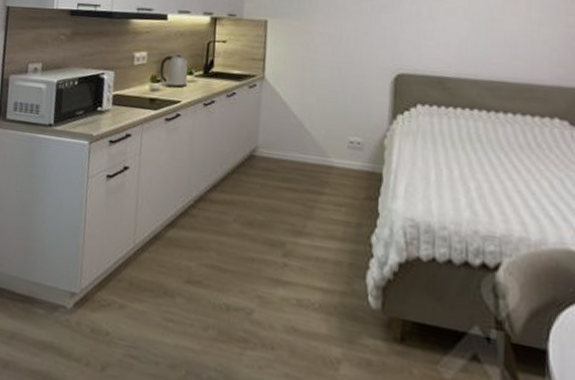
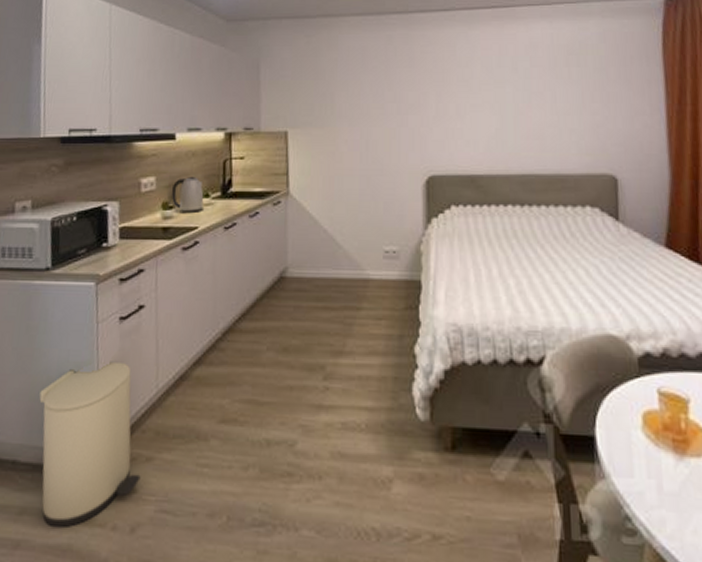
pedal bin: none [29,213,114,357] -> present [39,361,141,529]

